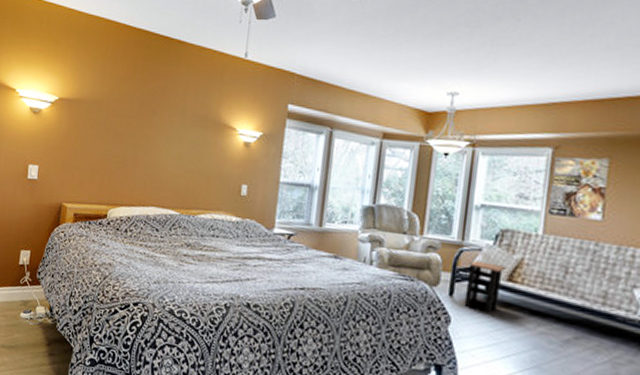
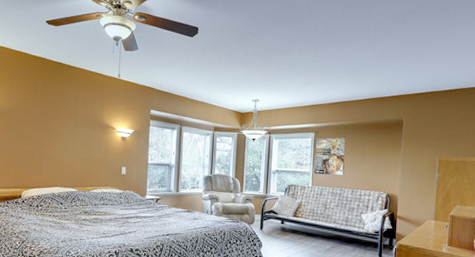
side table: present [464,260,507,314] -> none [269,206,293,238]

